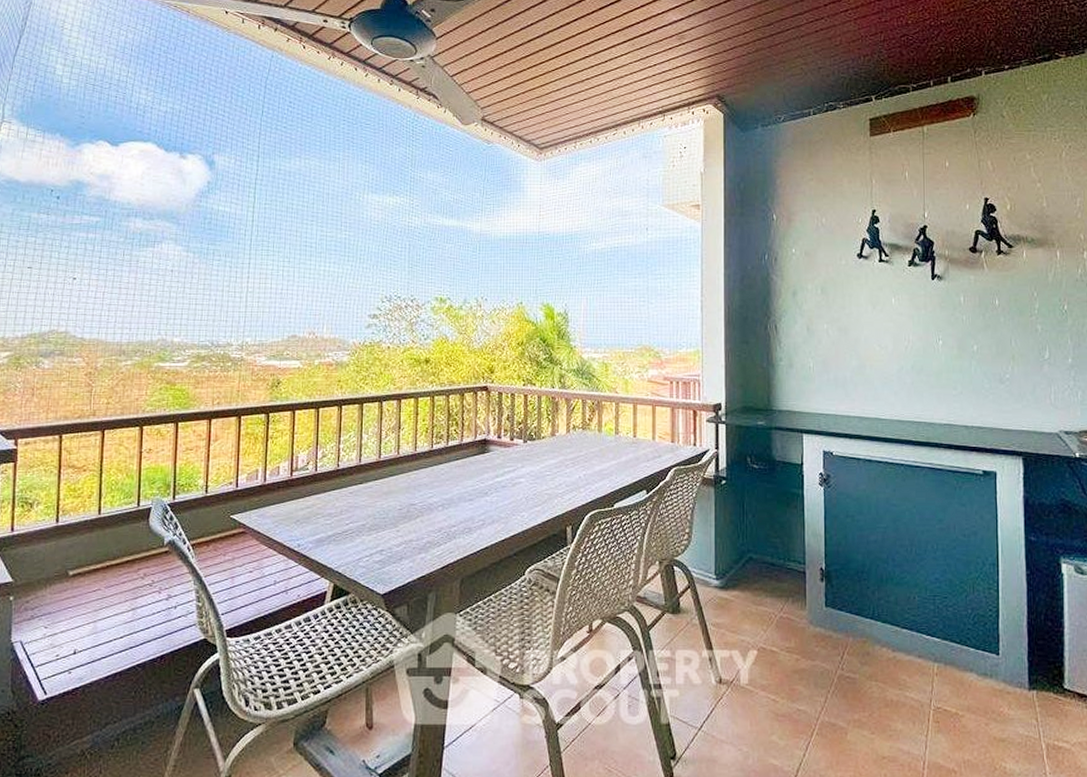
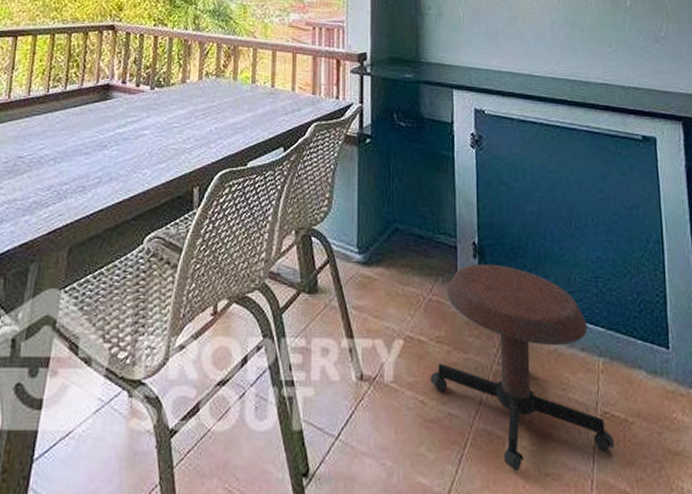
stool: none [781,586,945,755] -> present [430,264,614,472]

